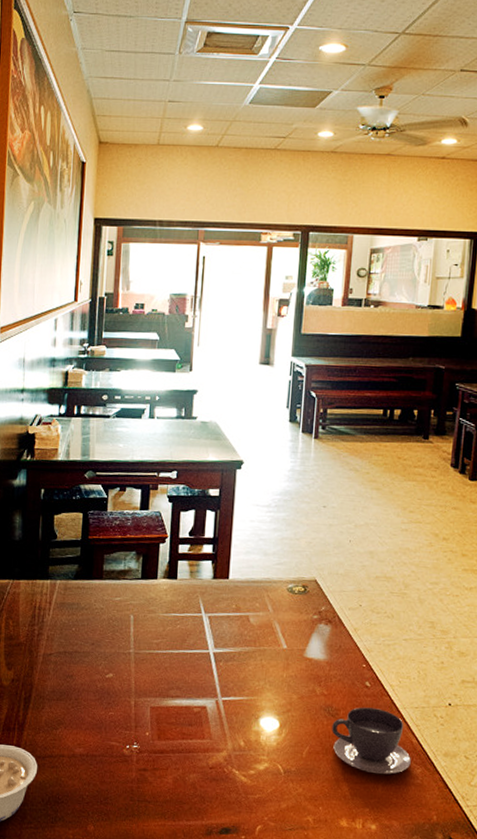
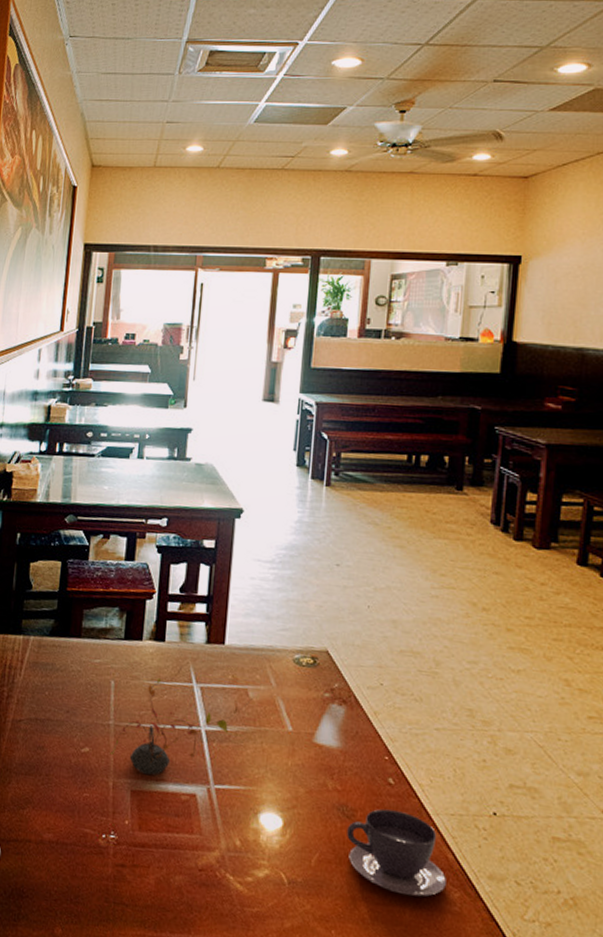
teapot: none [131,581,255,694] -> present [110,645,254,776]

